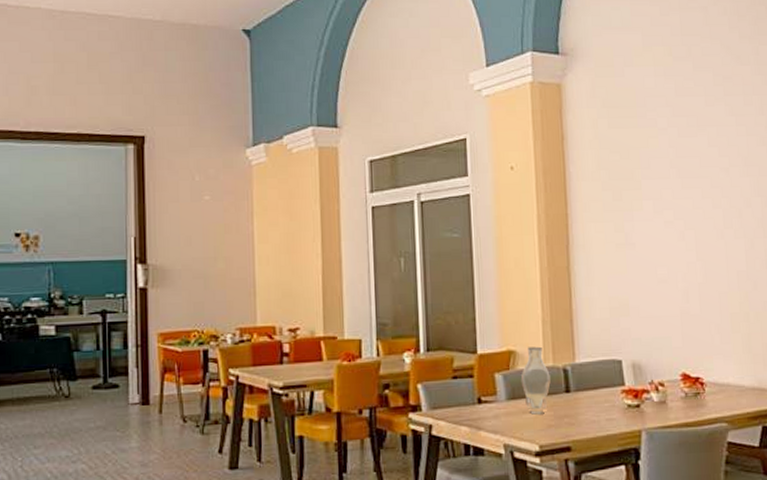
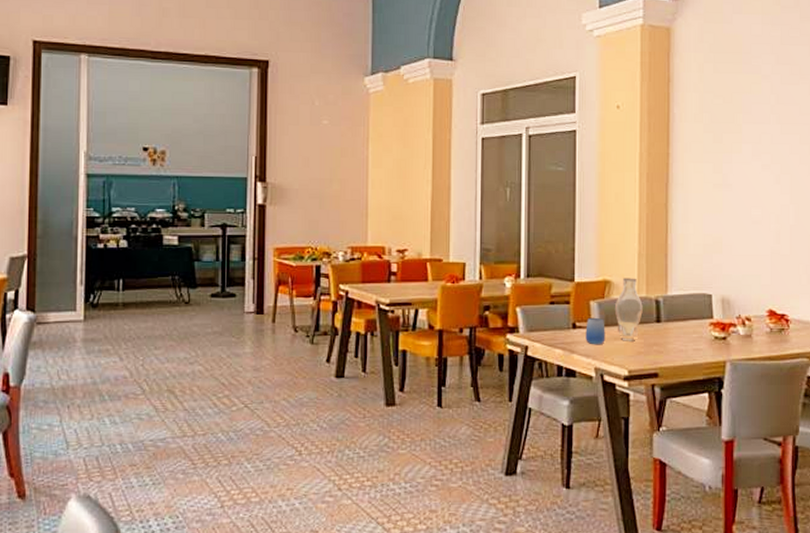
cup: none [491,390,513,420] -> present [585,317,605,345]

